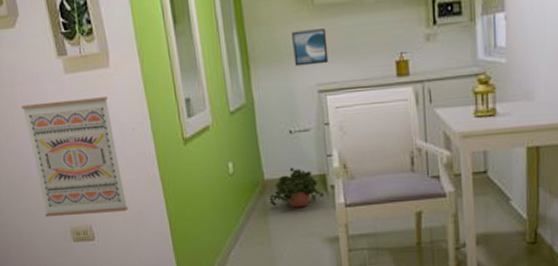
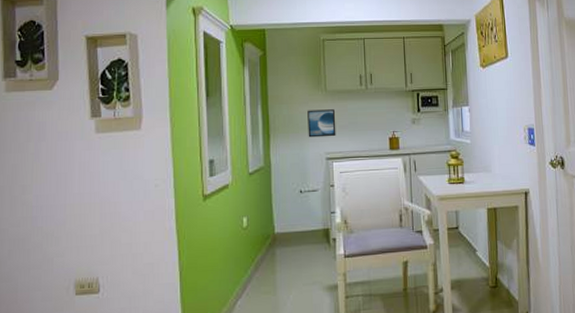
wall art: present [21,97,129,218] -> none [44,155,140,270]
potted plant: present [268,167,326,207] -> none [277,222,328,258]

